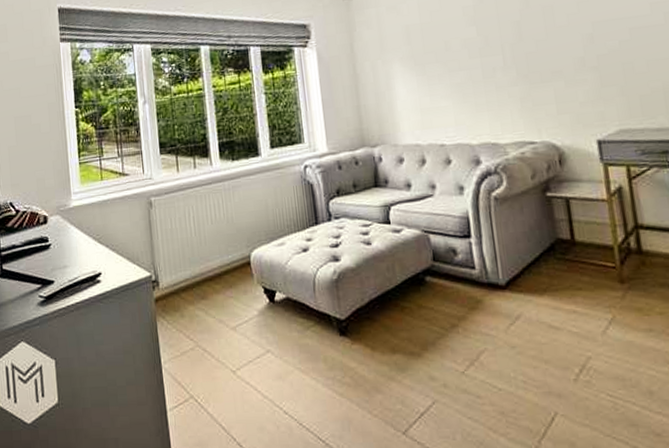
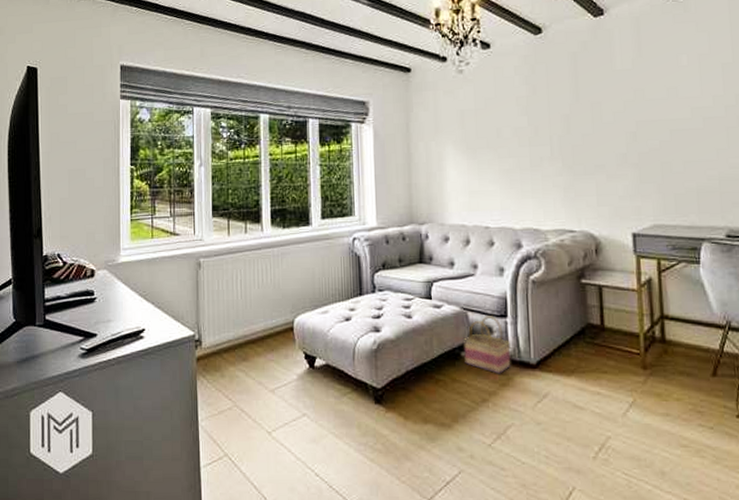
basket: none [427,237,479,298] -> present [464,316,511,374]

